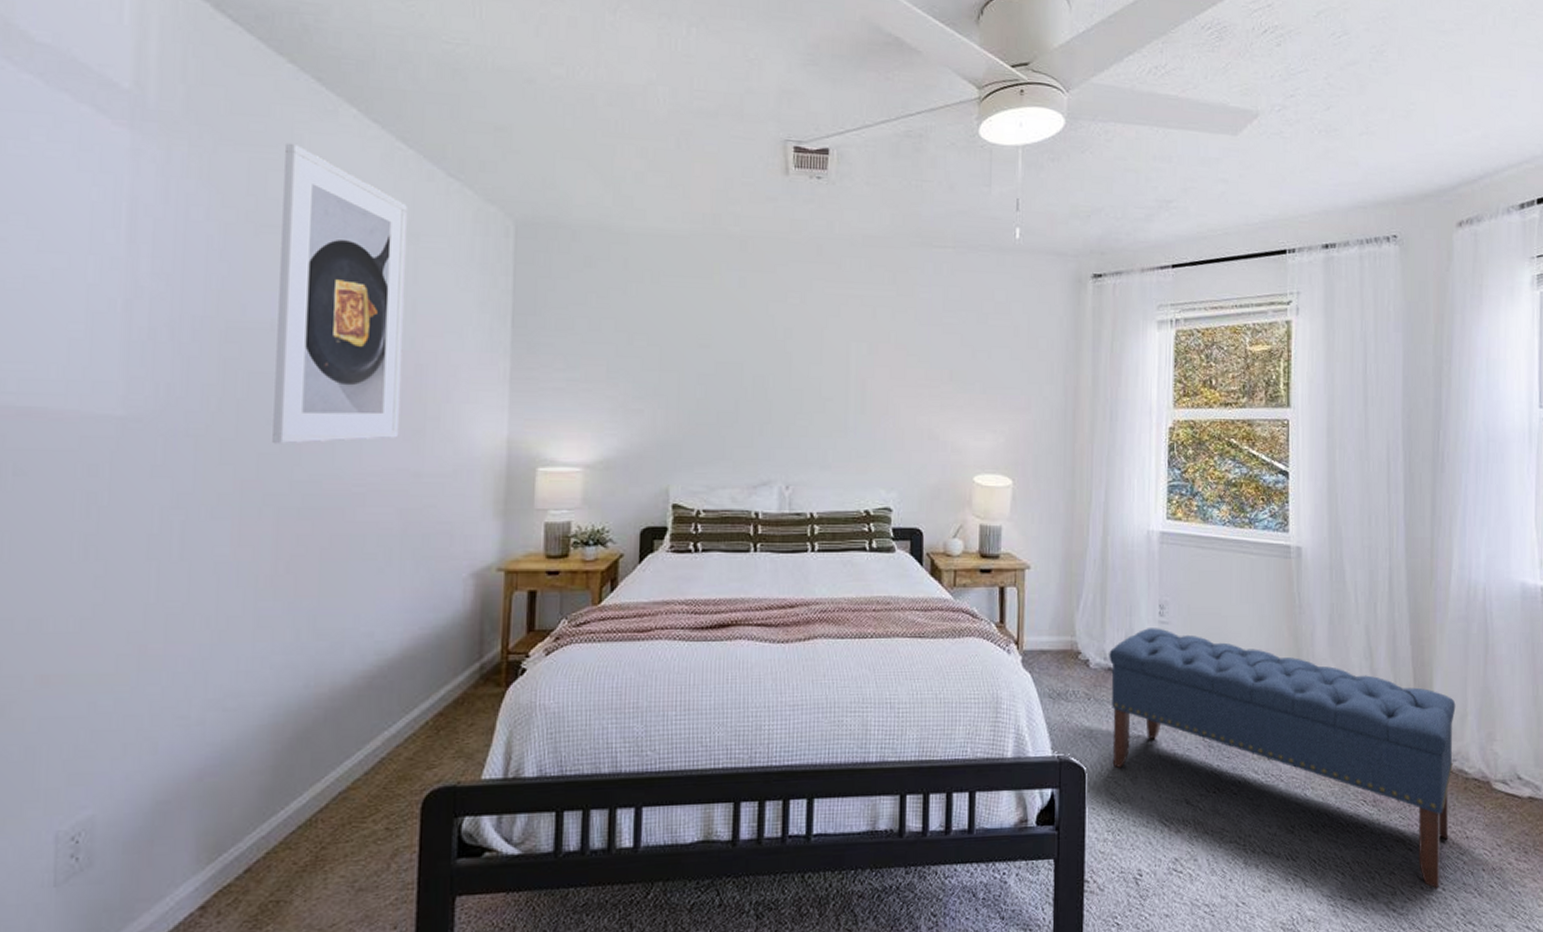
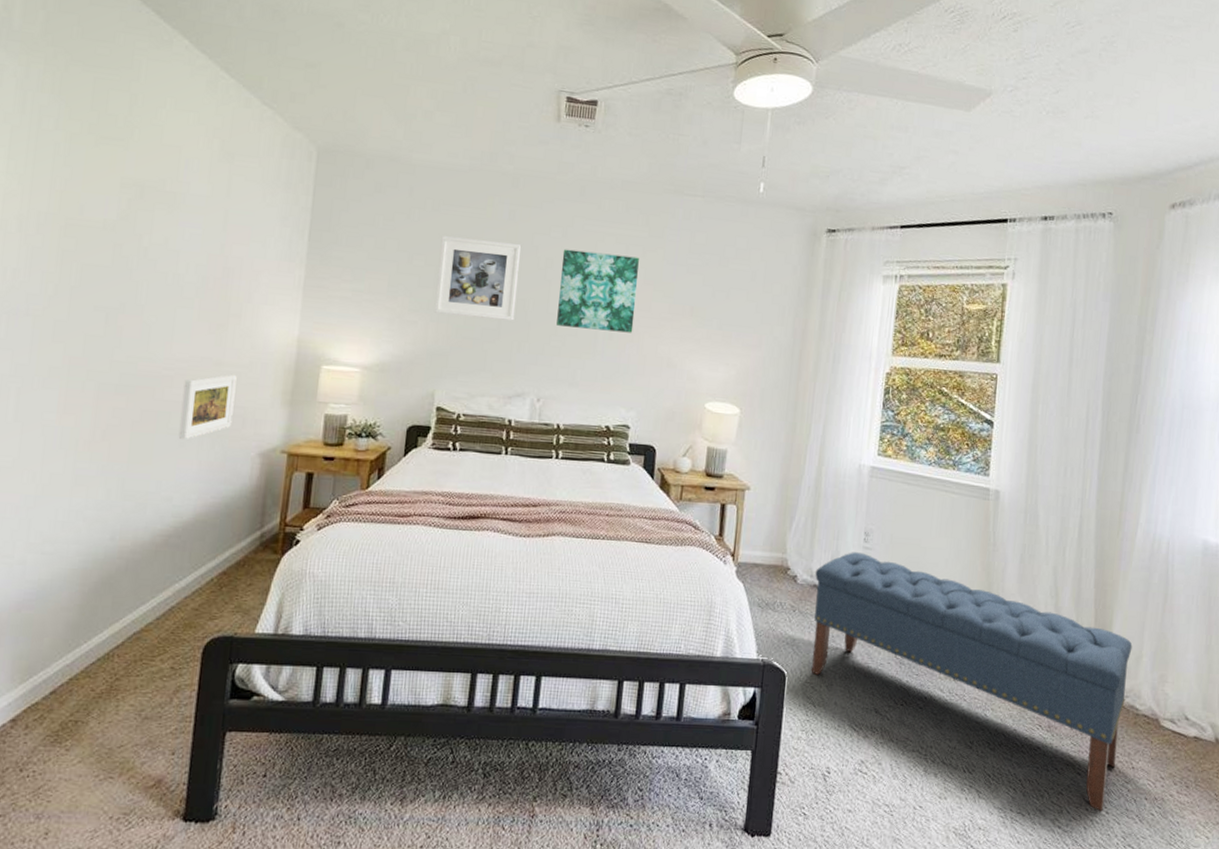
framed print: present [272,142,407,445] -> none [98,66,226,331]
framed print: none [376,485,440,566] -> present [178,374,237,440]
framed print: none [662,311,754,401] -> present [435,236,521,321]
wall art: none [801,316,889,405] -> present [556,249,639,333]

